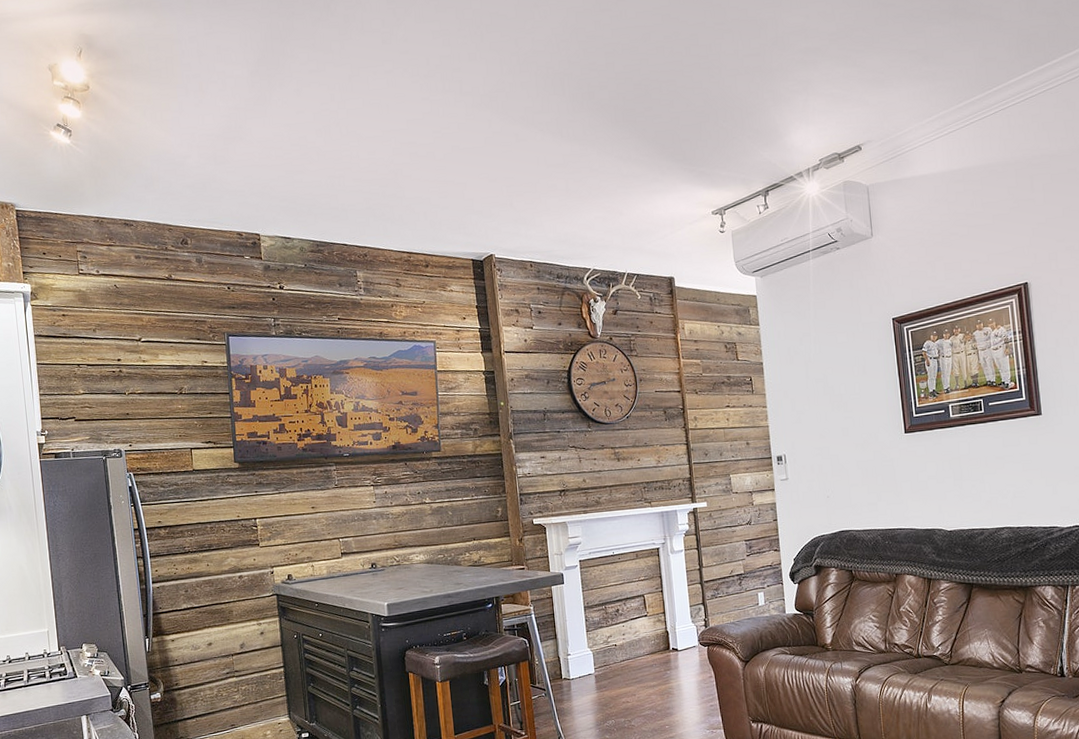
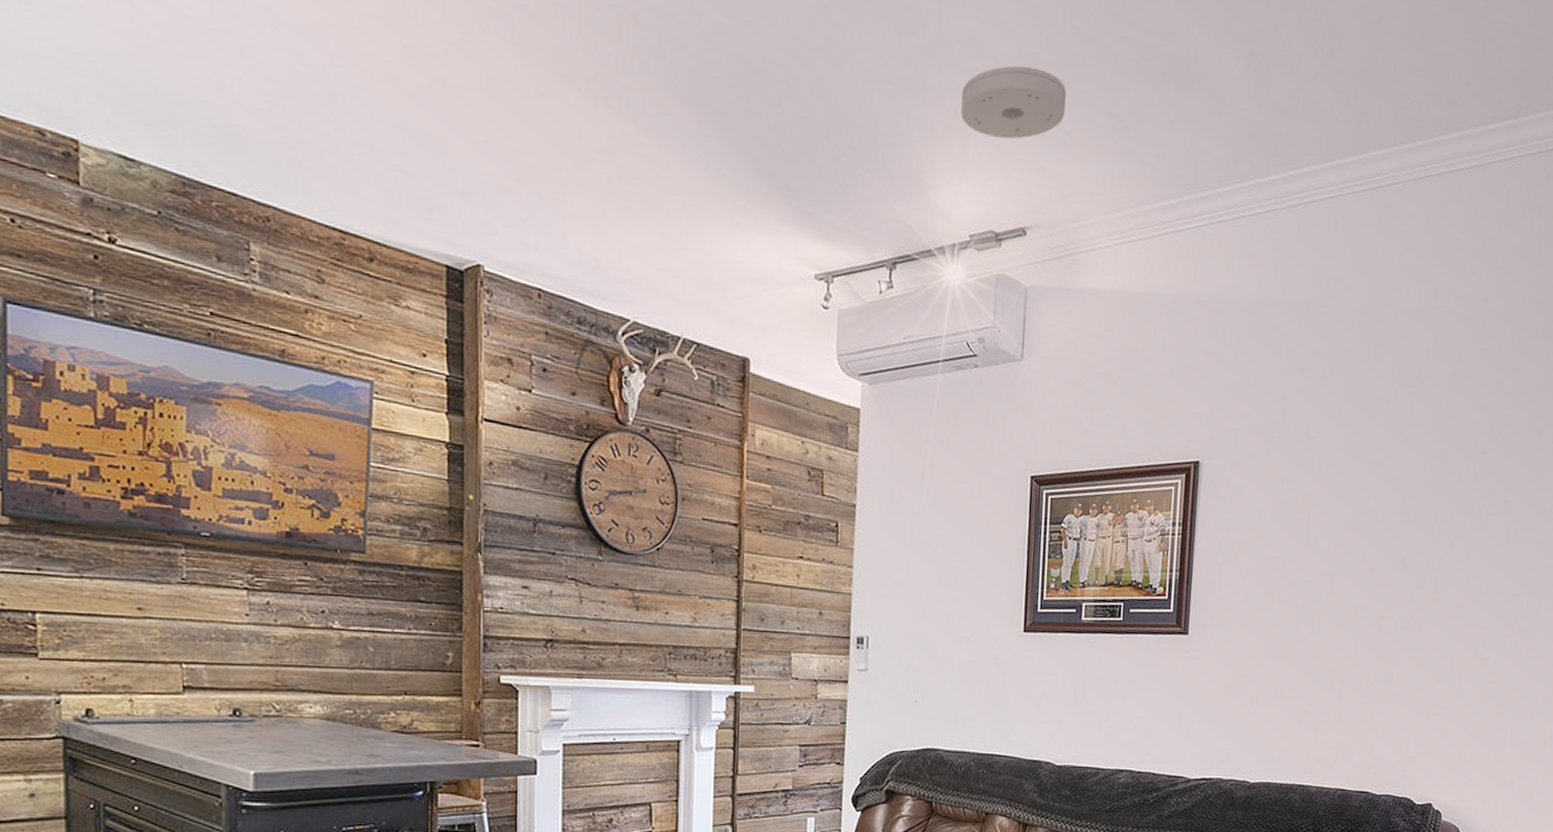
smoke detector: none [799,35,878,90] -> present [961,65,1066,139]

